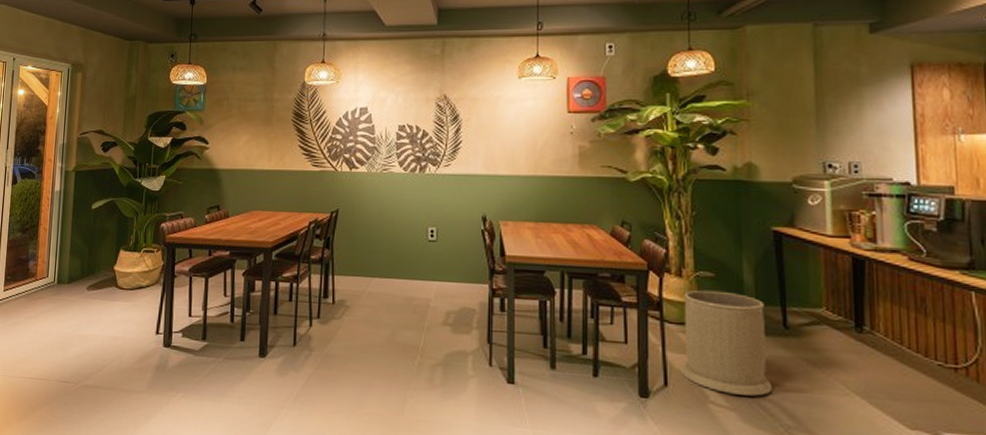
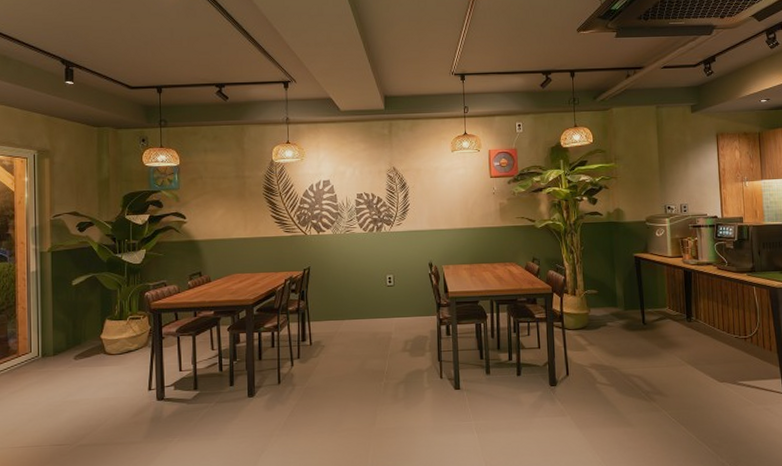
trash can: present [681,290,772,397] -> none [577,303,637,375]

